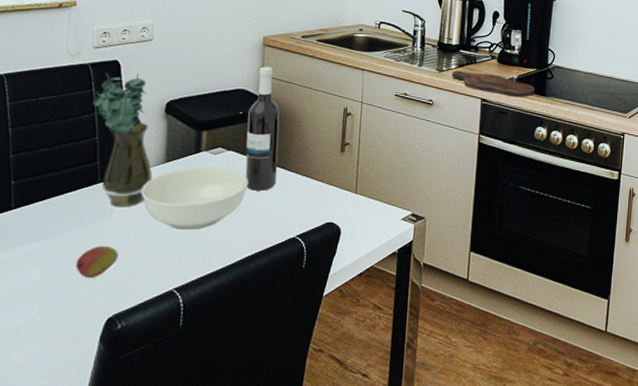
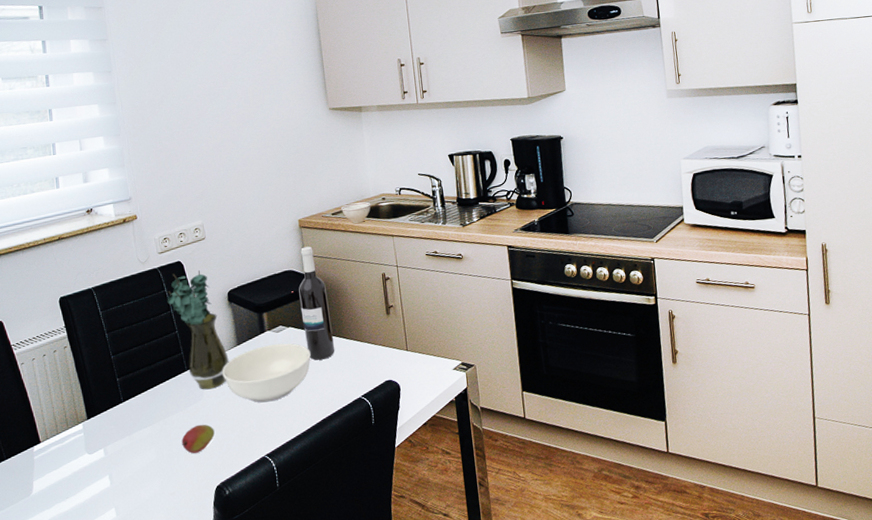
bowl: none [312,29,346,52] -> present [340,202,371,224]
cutting board: present [451,70,535,98] -> none [475,220,558,240]

